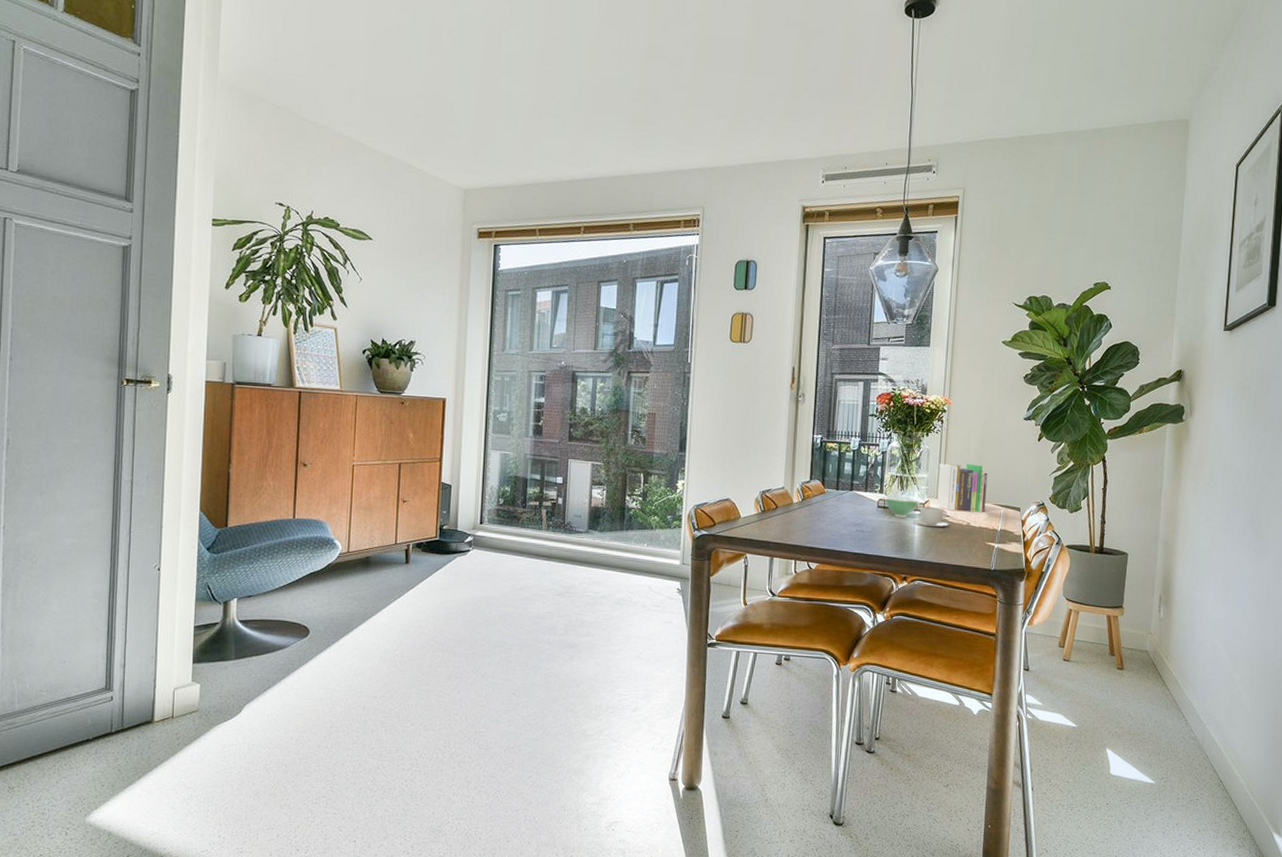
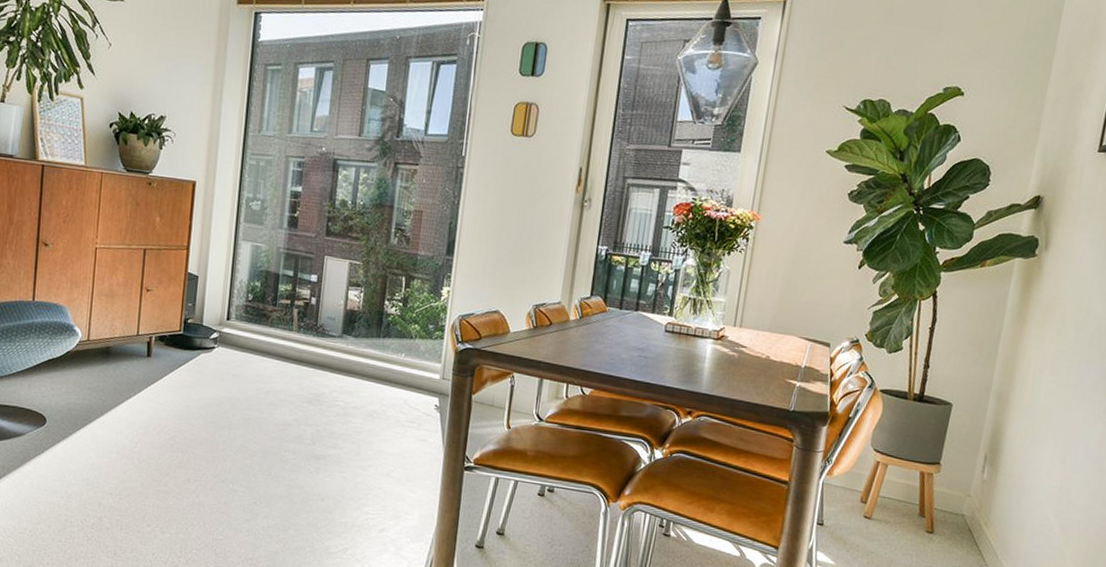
bowl: present [884,496,920,518] -> none [673,320,714,346]
teacup: present [913,506,949,528] -> none [704,333,746,359]
books: present [937,463,988,513] -> none [733,287,796,346]

